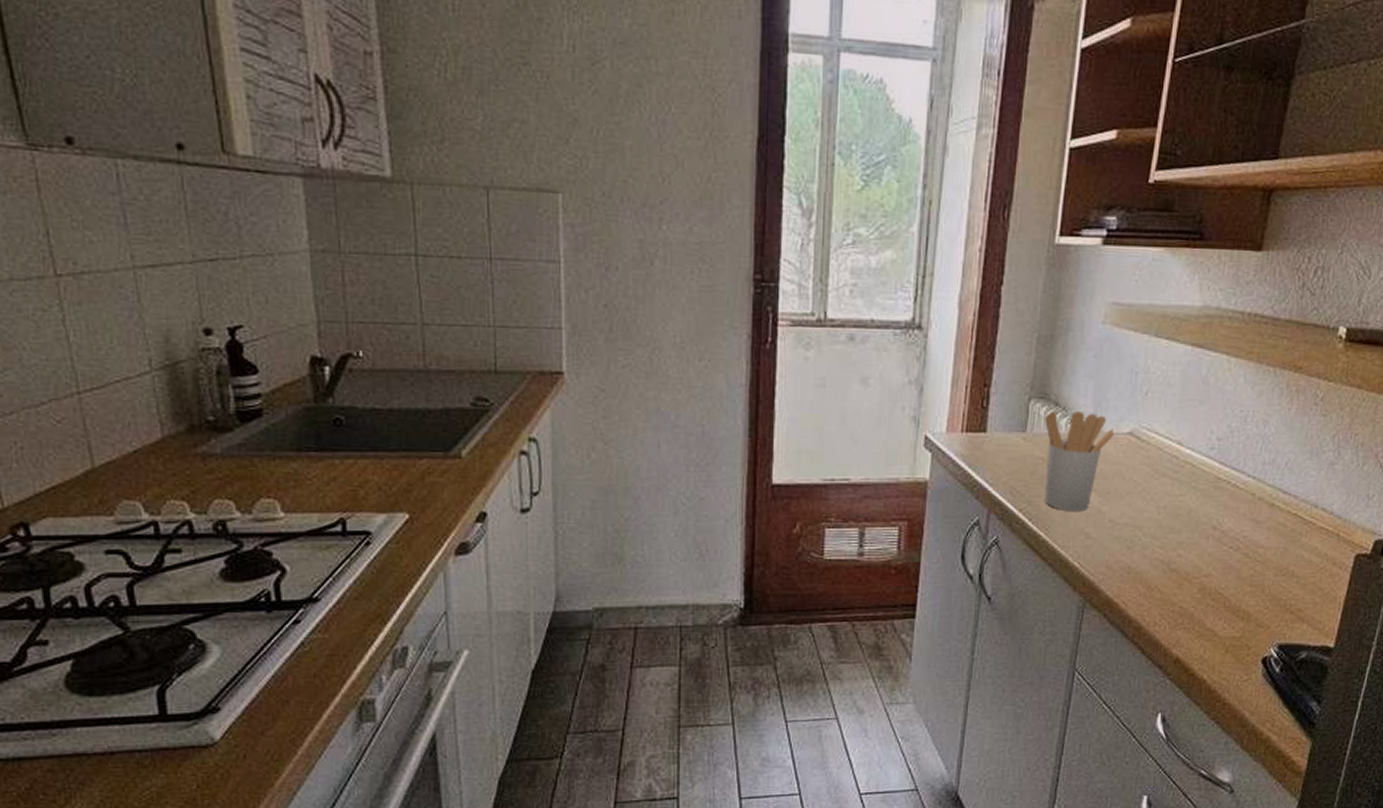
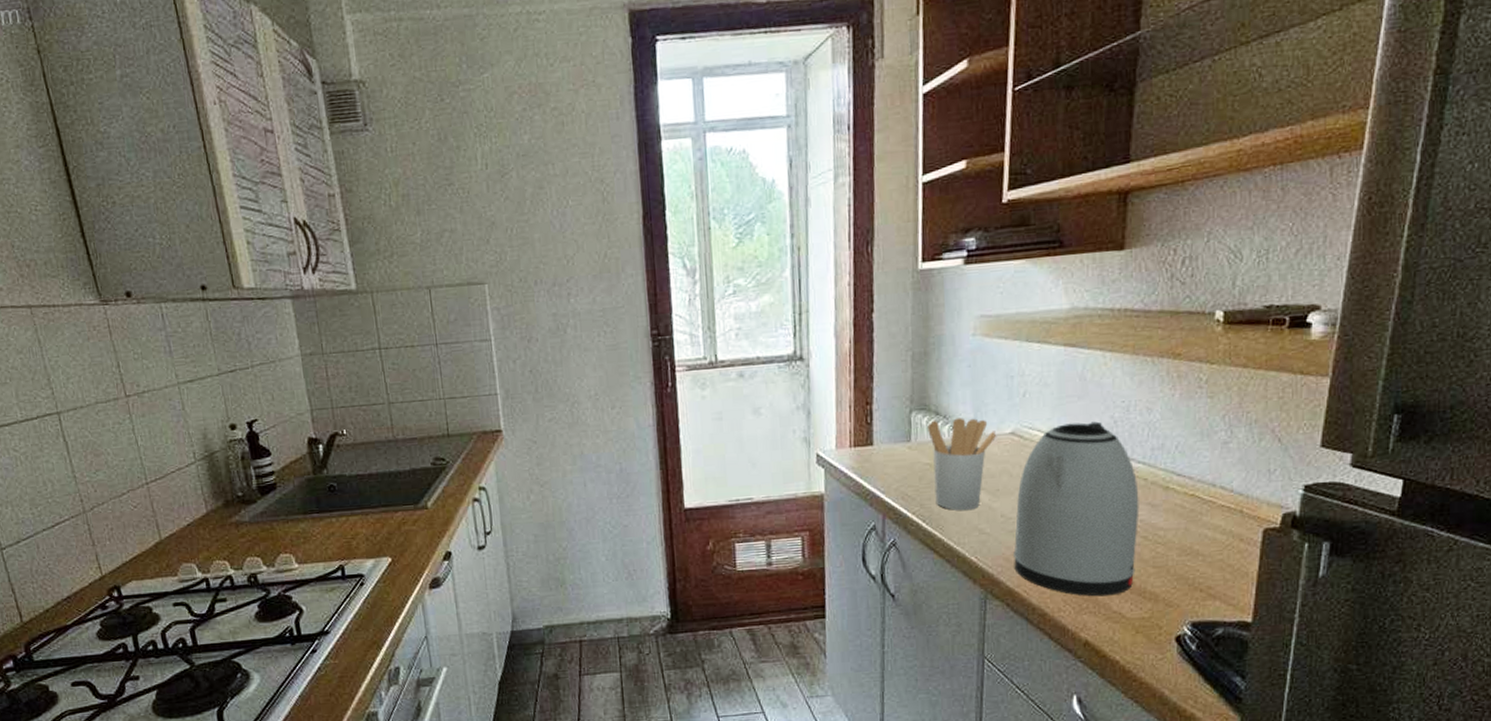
kettle: none [1116,428,1246,612] -> present [1013,421,1140,597]

